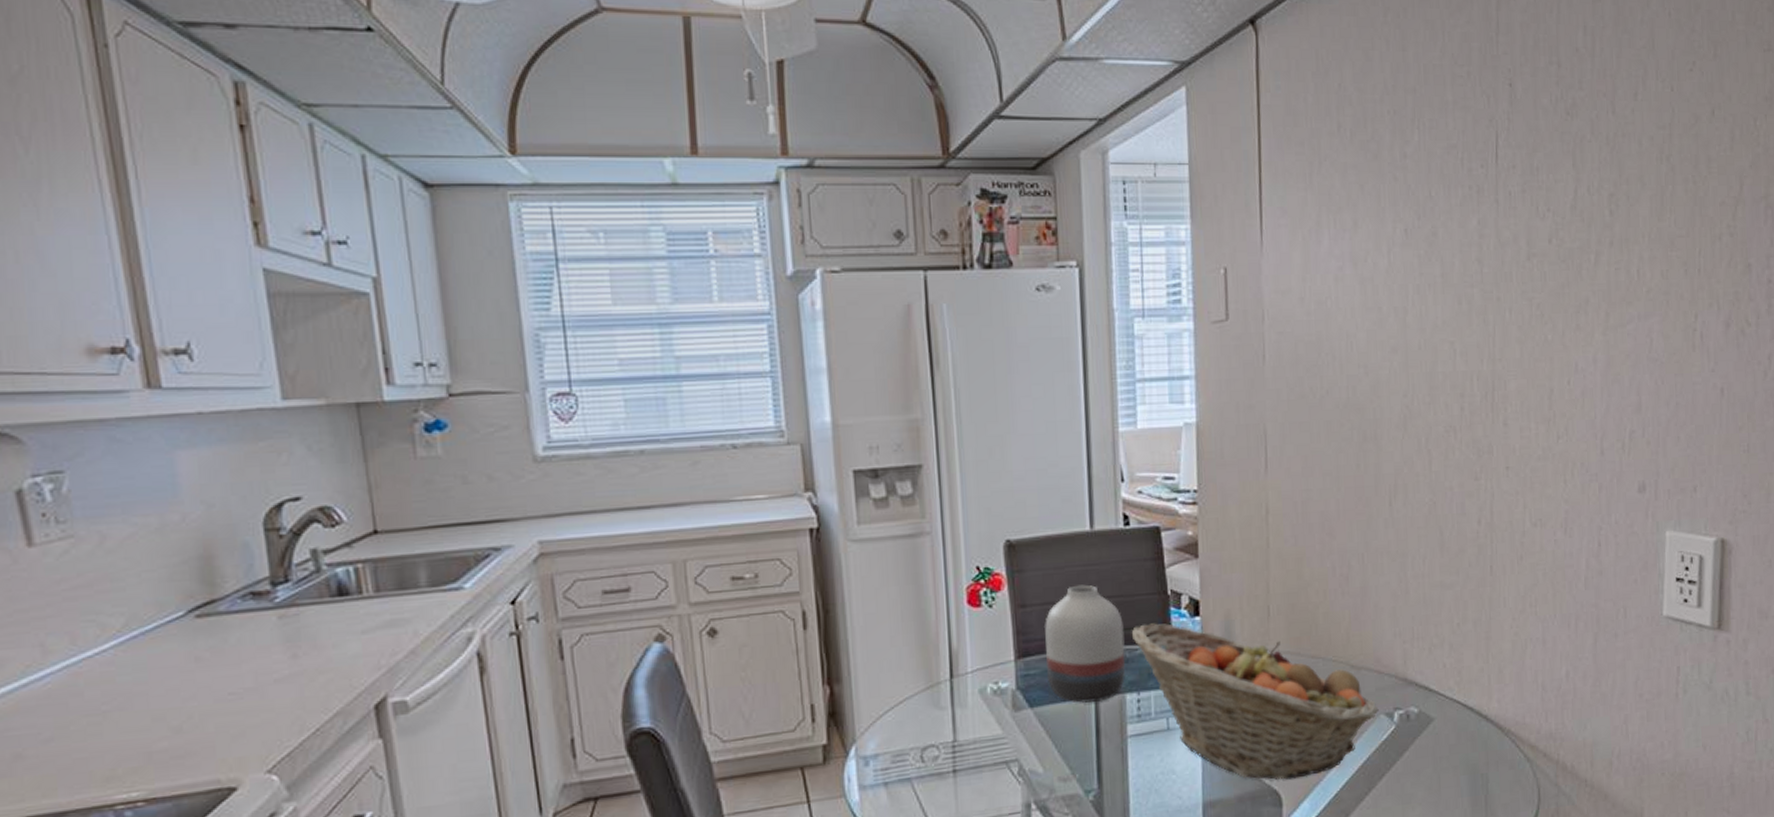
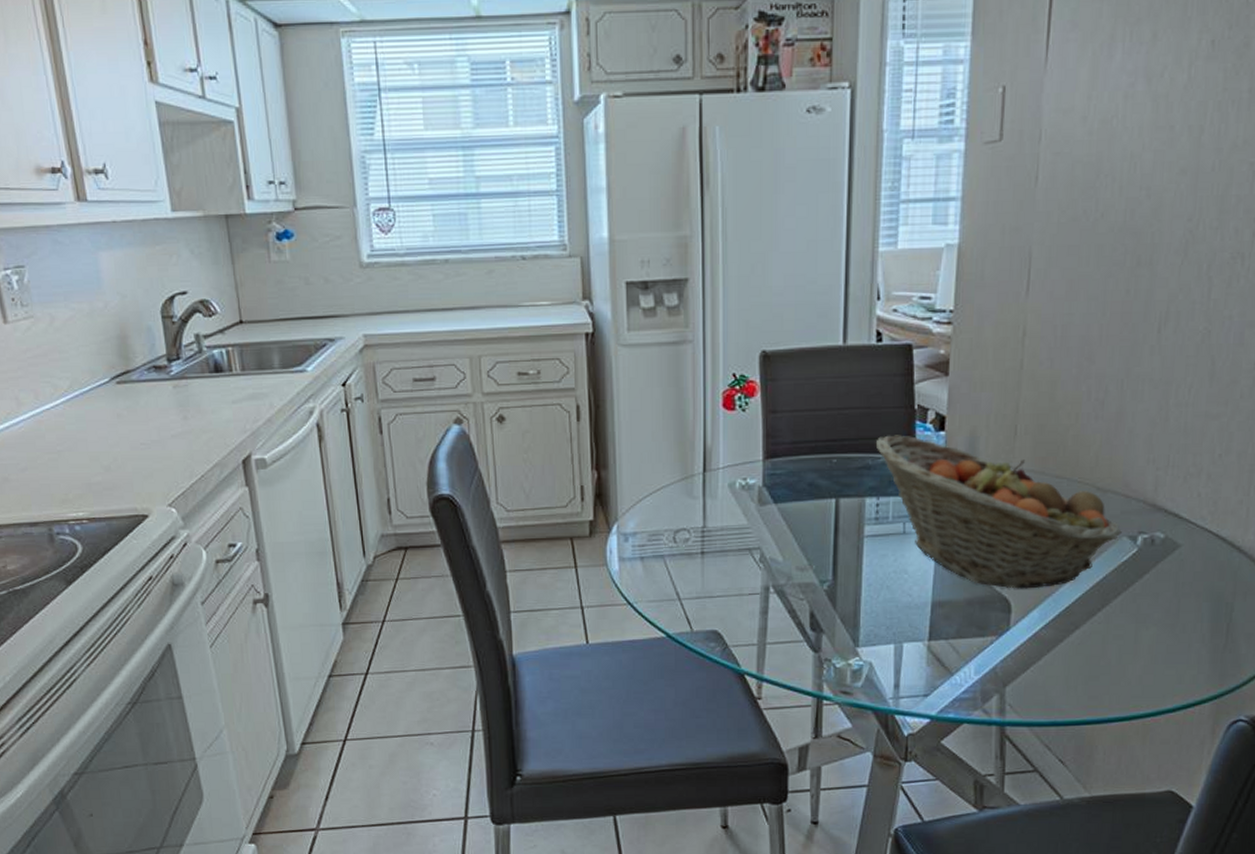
vase: present [1045,584,1125,703] -> none [793,395,869,503]

